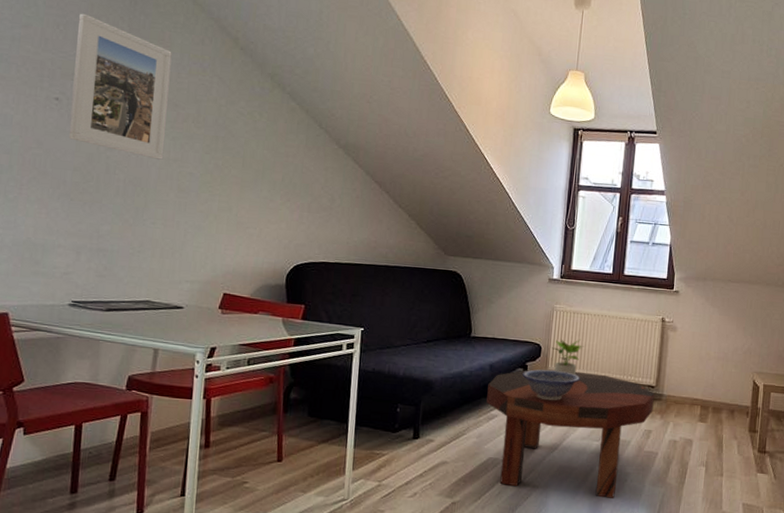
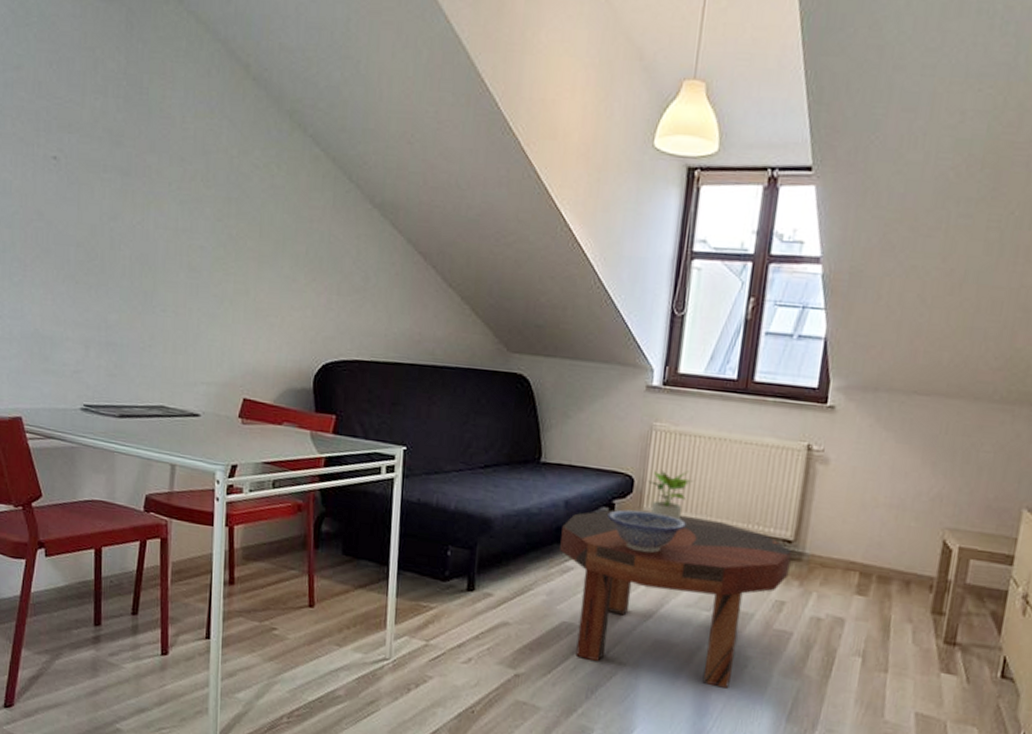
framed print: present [69,13,172,160] -> none [69,46,175,230]

